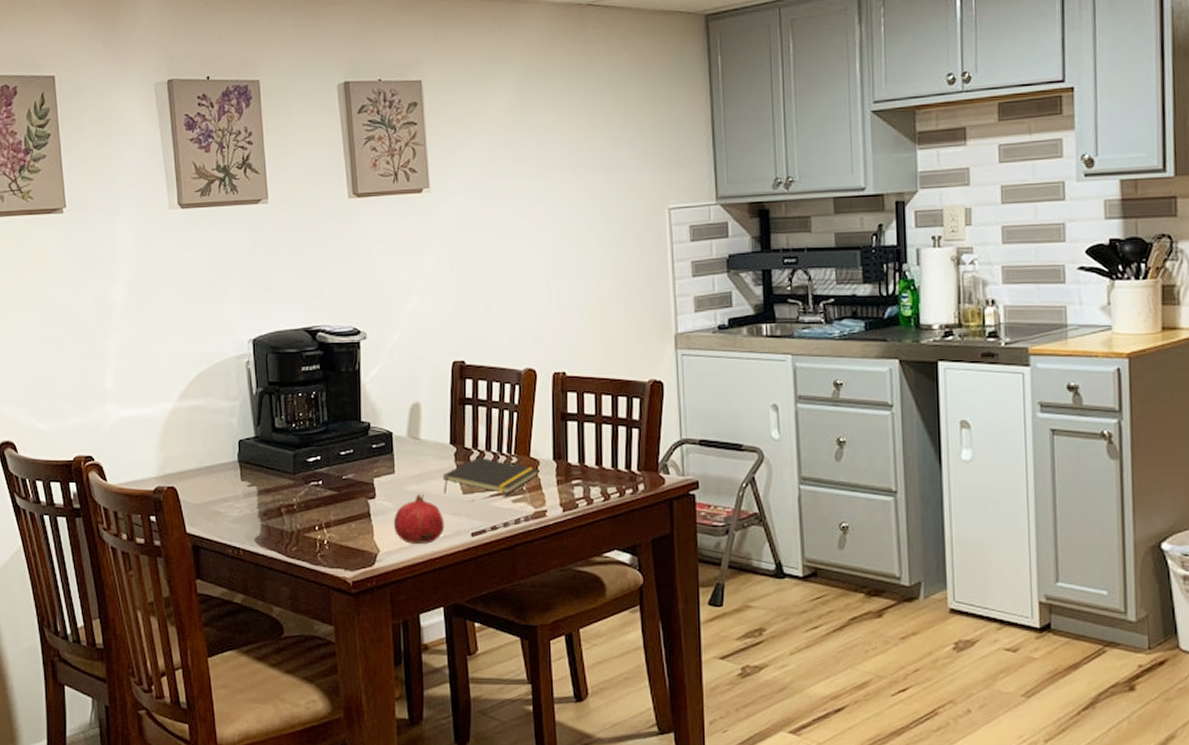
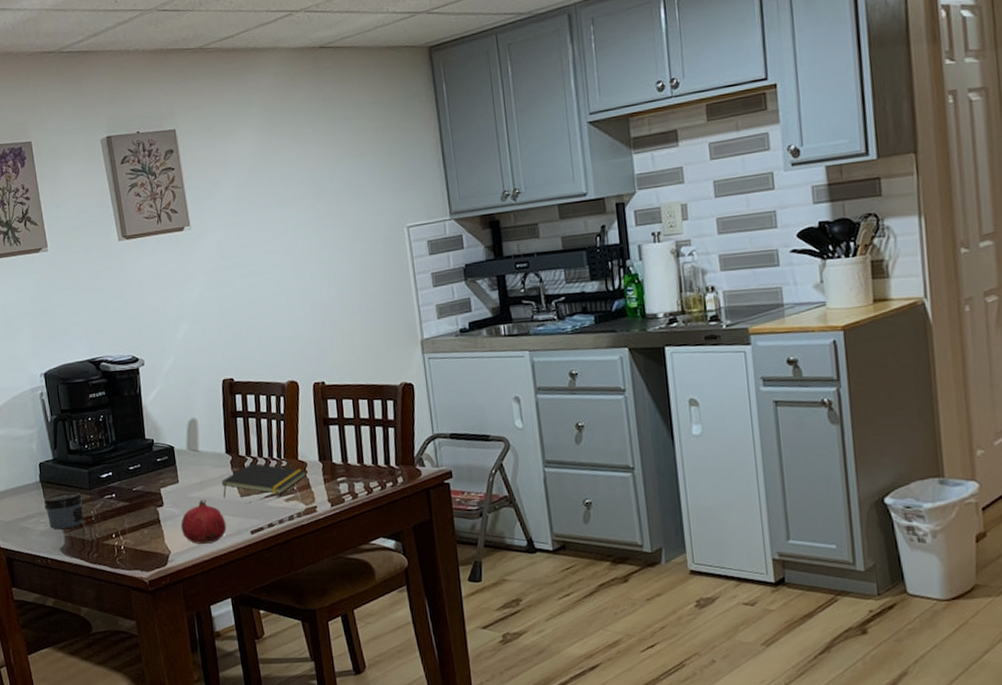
jar: none [241,475,285,517] -> present [44,492,84,530]

